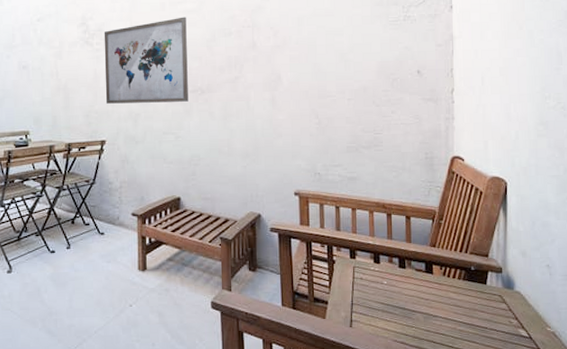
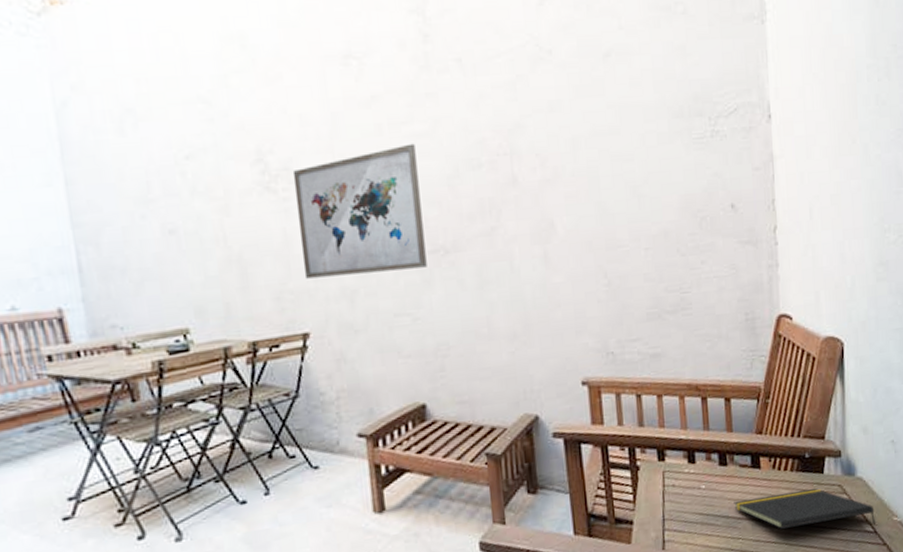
notepad: none [410,295,532,332] -> present [734,487,876,529]

